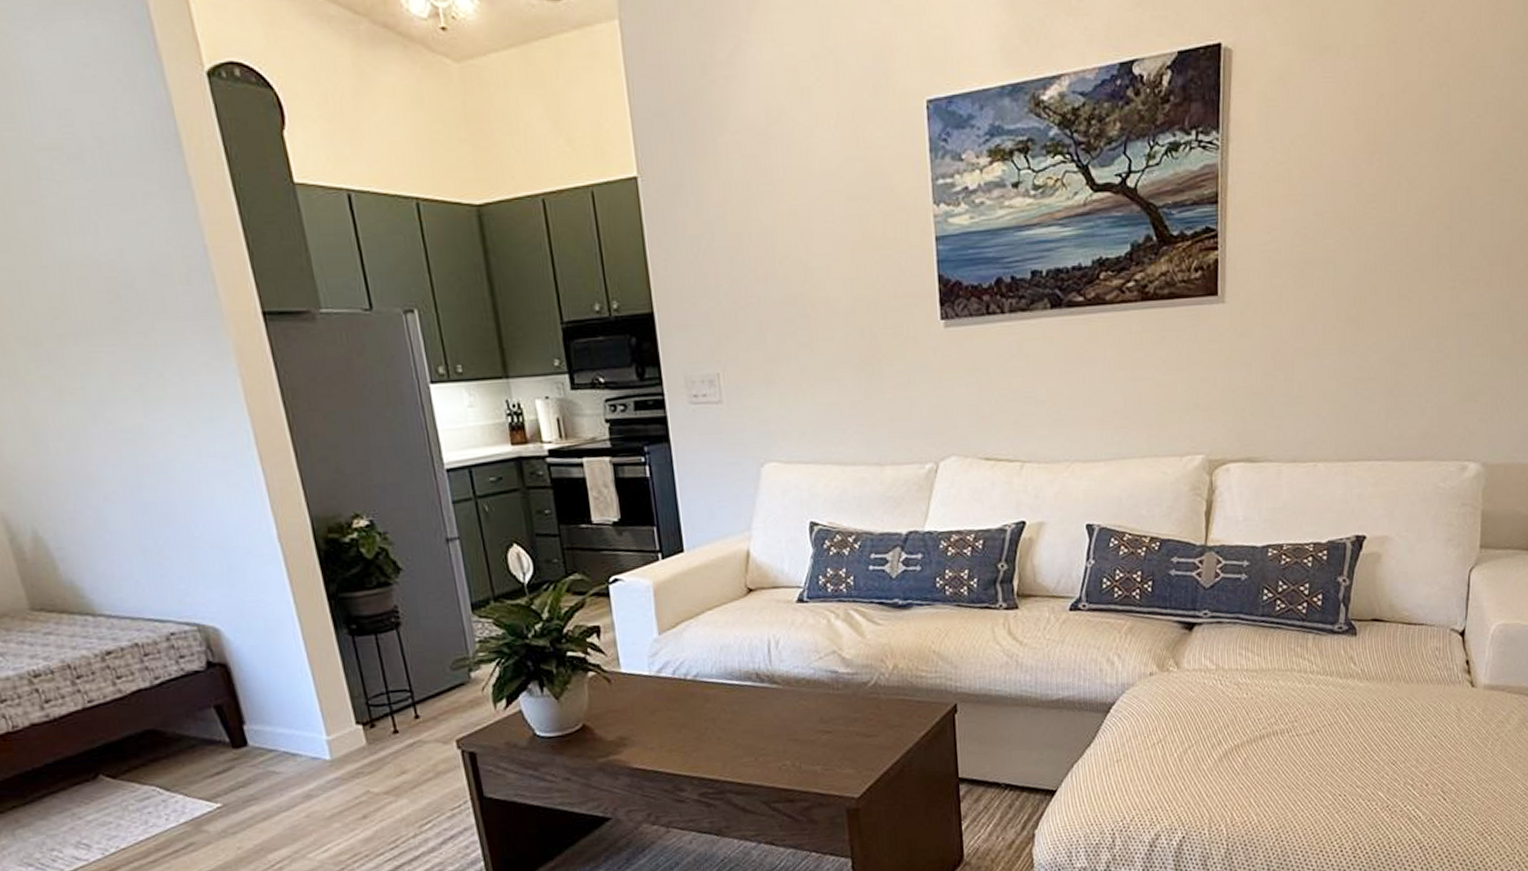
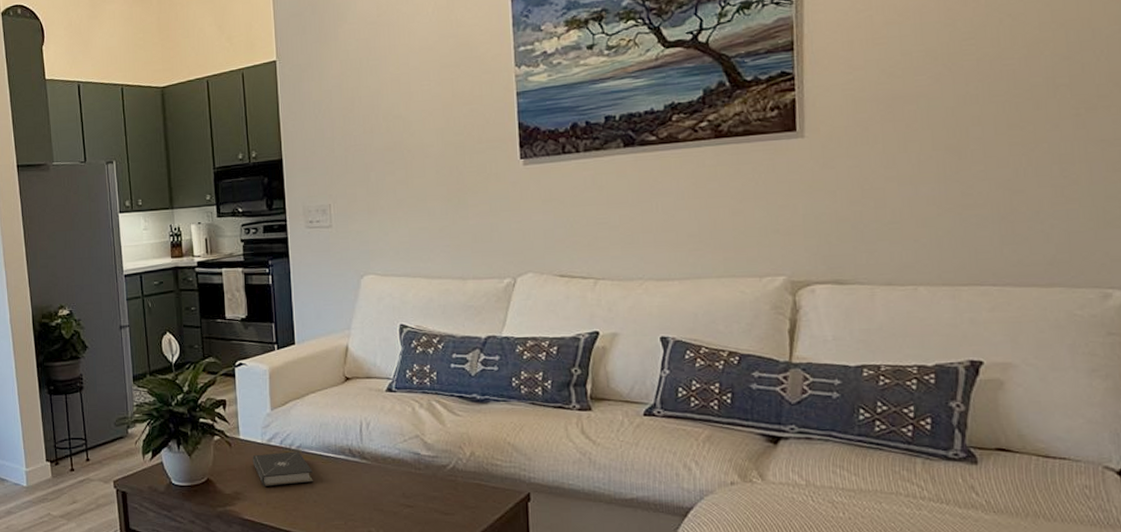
book: none [638,681,715,727] -> present [252,451,313,486]

